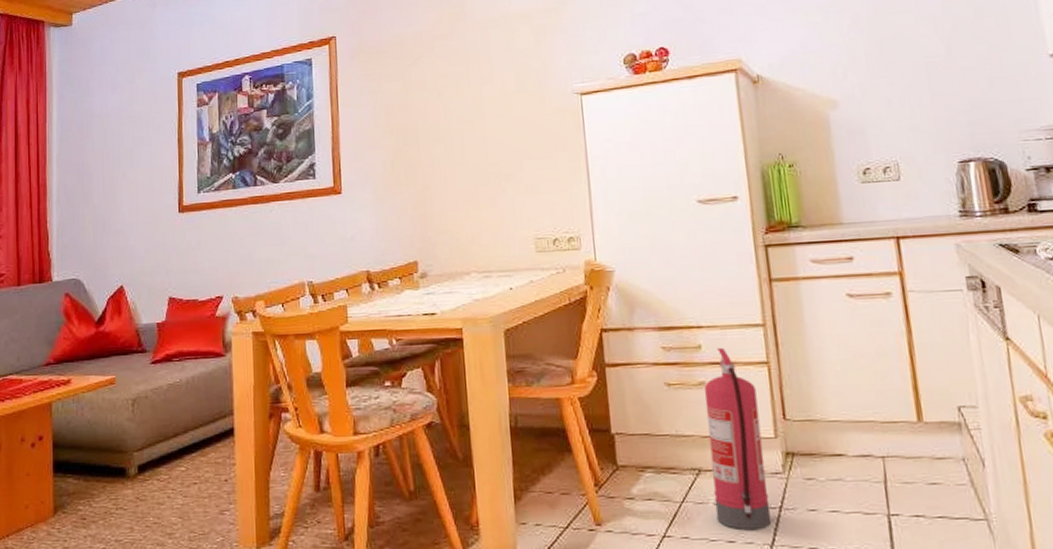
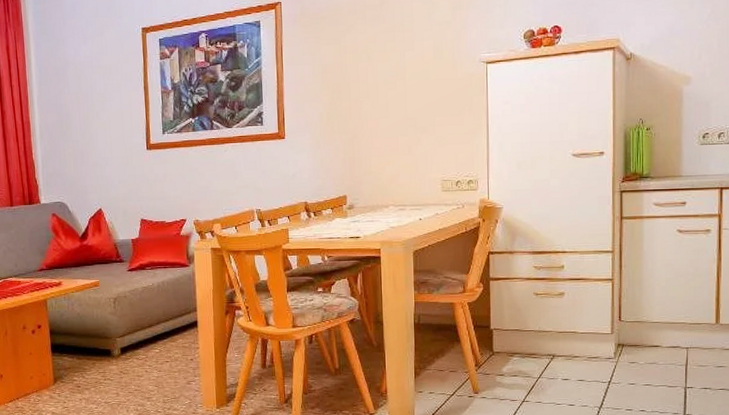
fire extinguisher: present [704,347,771,531] -> none [562,267,602,398]

